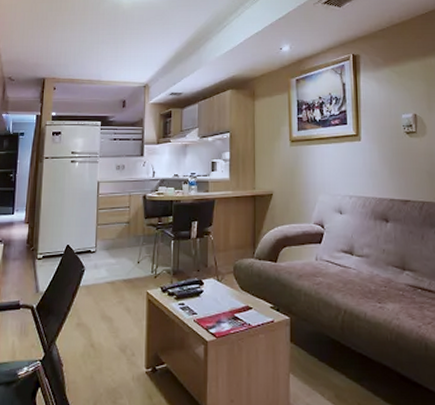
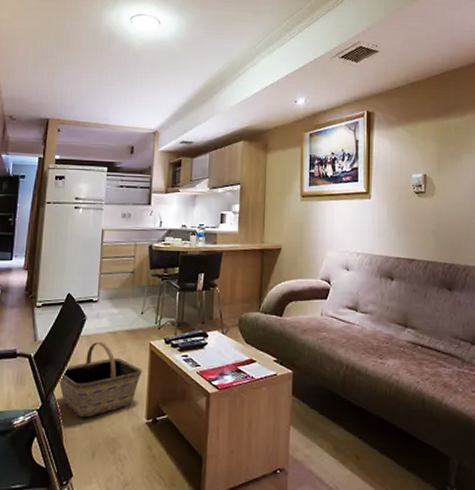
basket: none [60,291,140,368] -> present [58,341,142,418]

